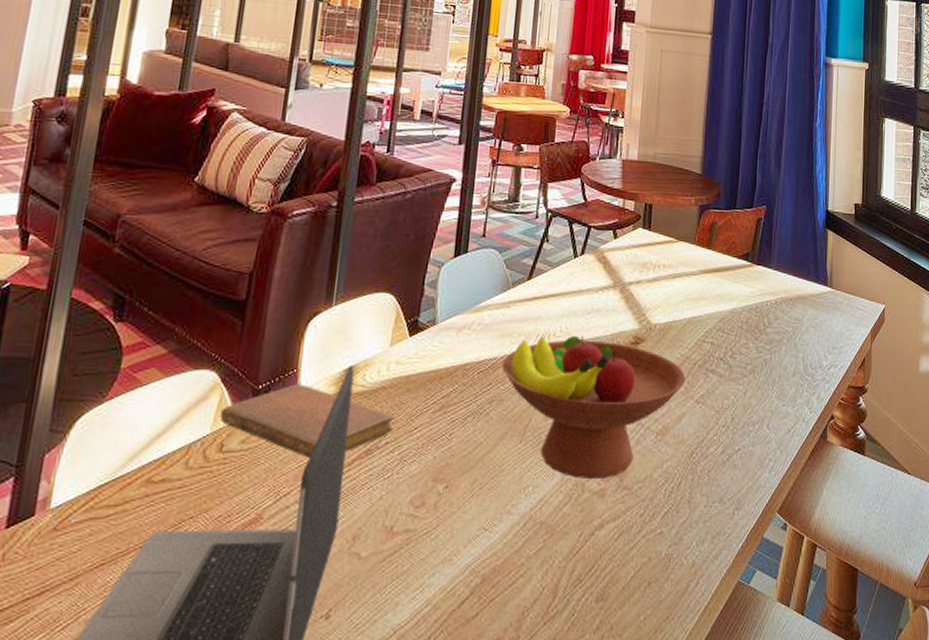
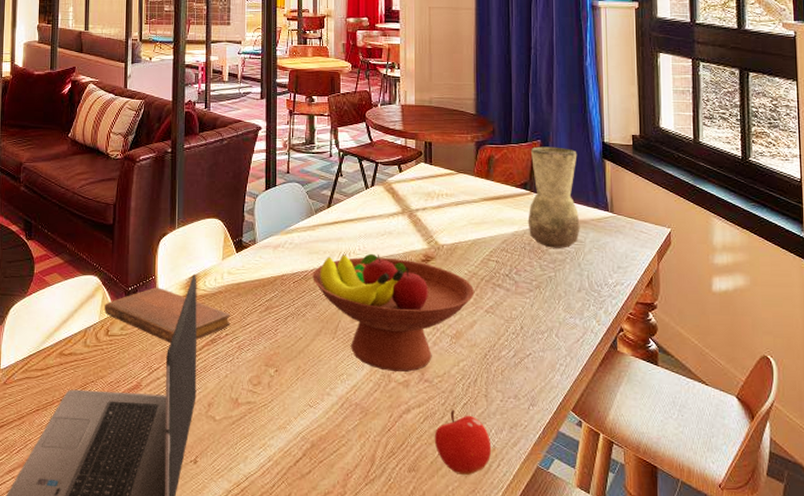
fruit: none [628,520,691,601] -> present [434,409,492,476]
vase: none [747,213,801,328] -> present [527,146,580,249]

